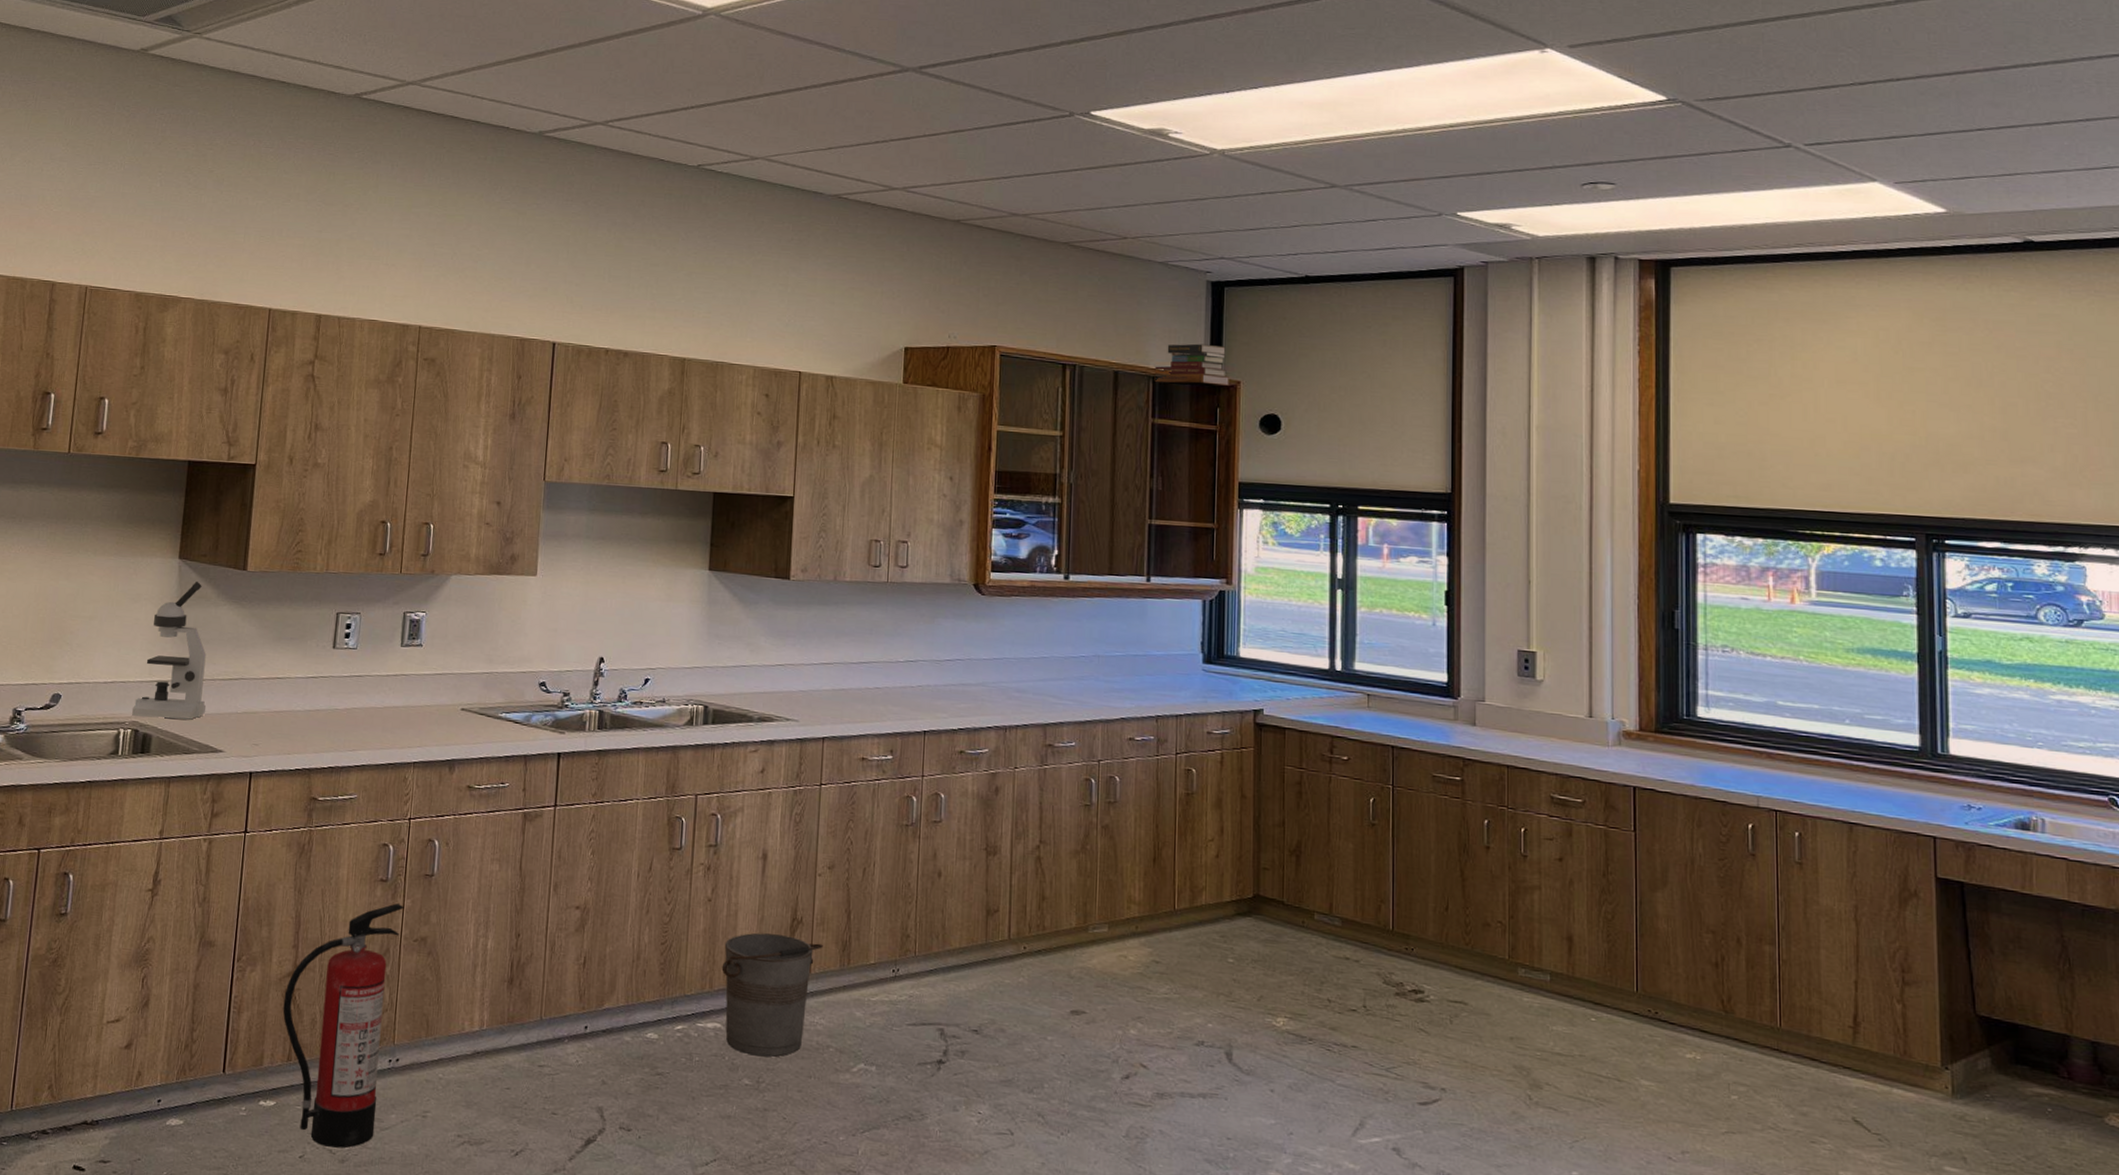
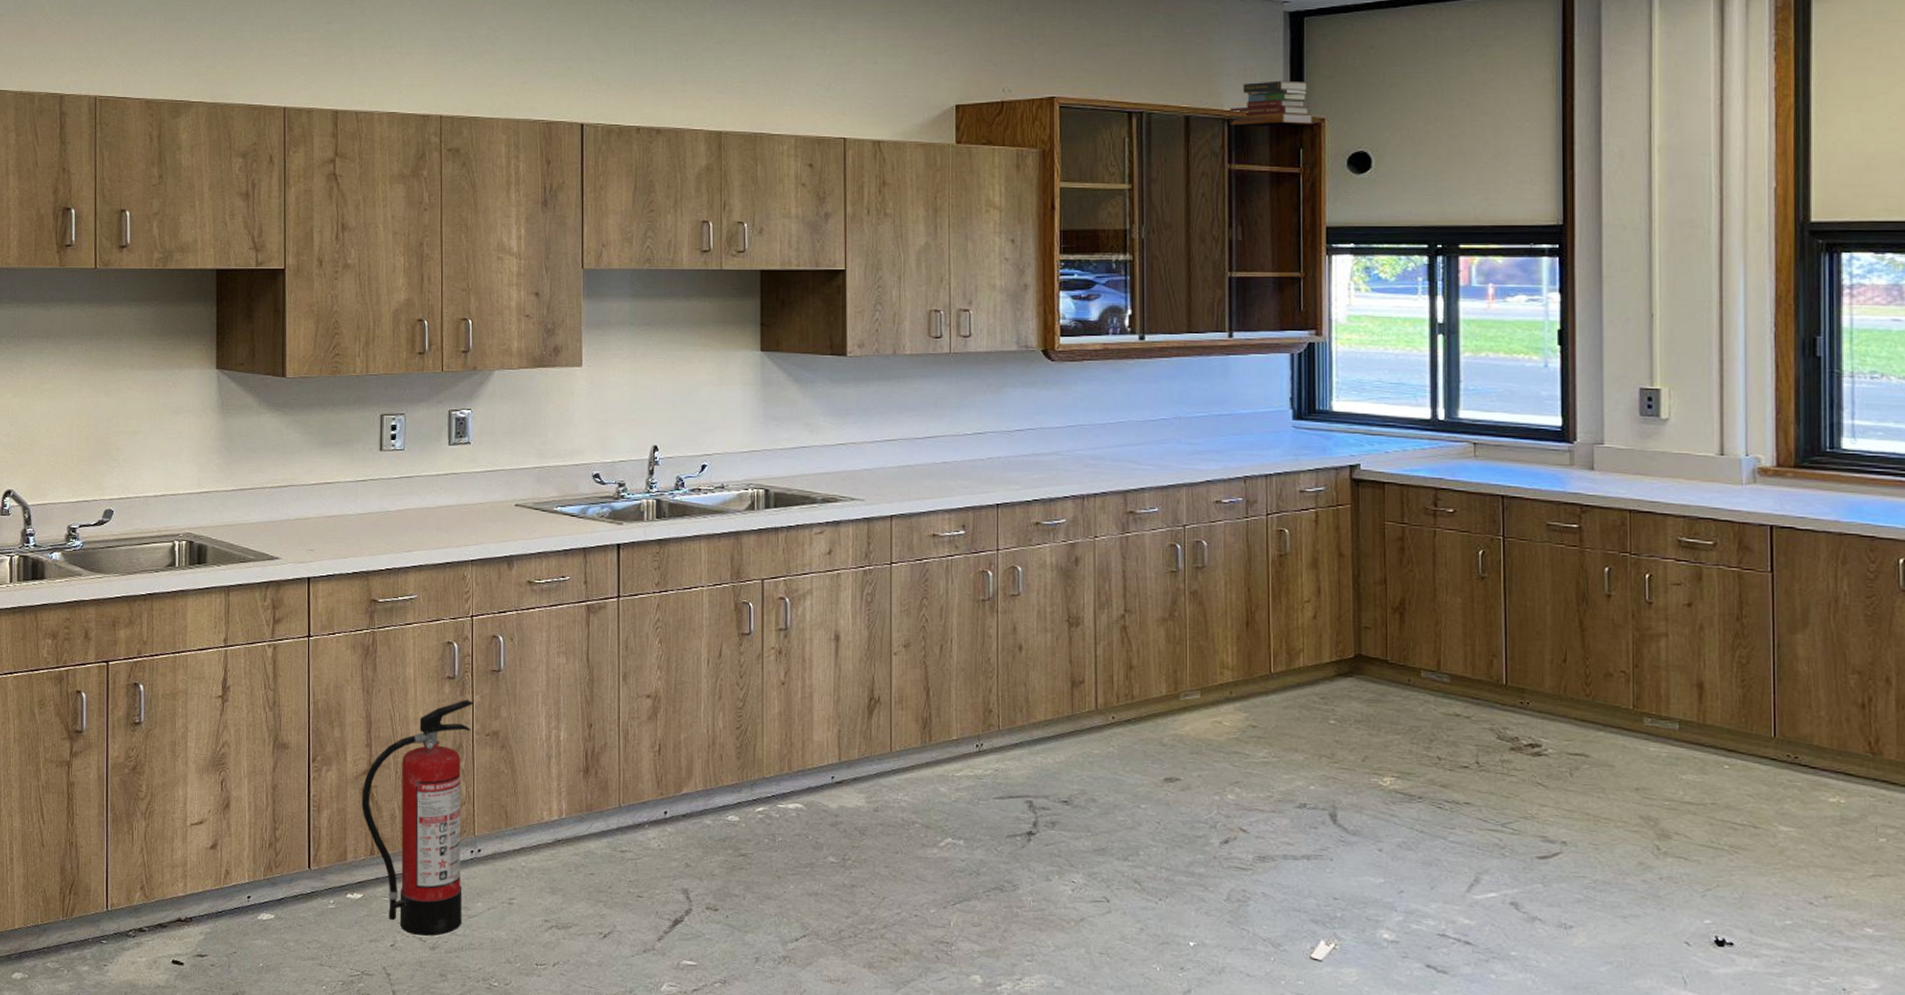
microscope: present [131,582,207,720] -> none [184,391,258,529]
bucket: present [721,932,823,1057] -> none [799,713,903,835]

